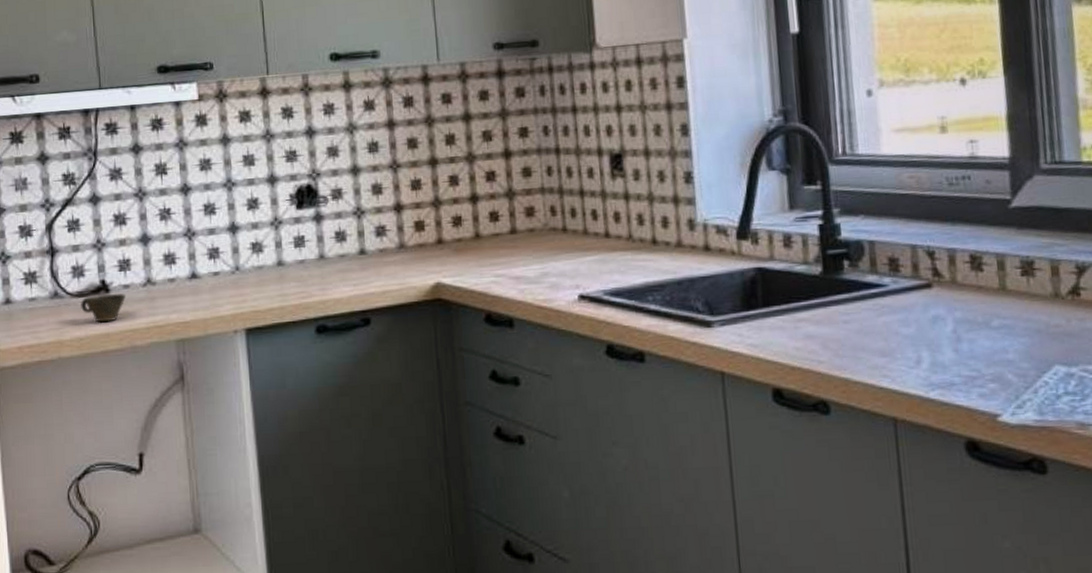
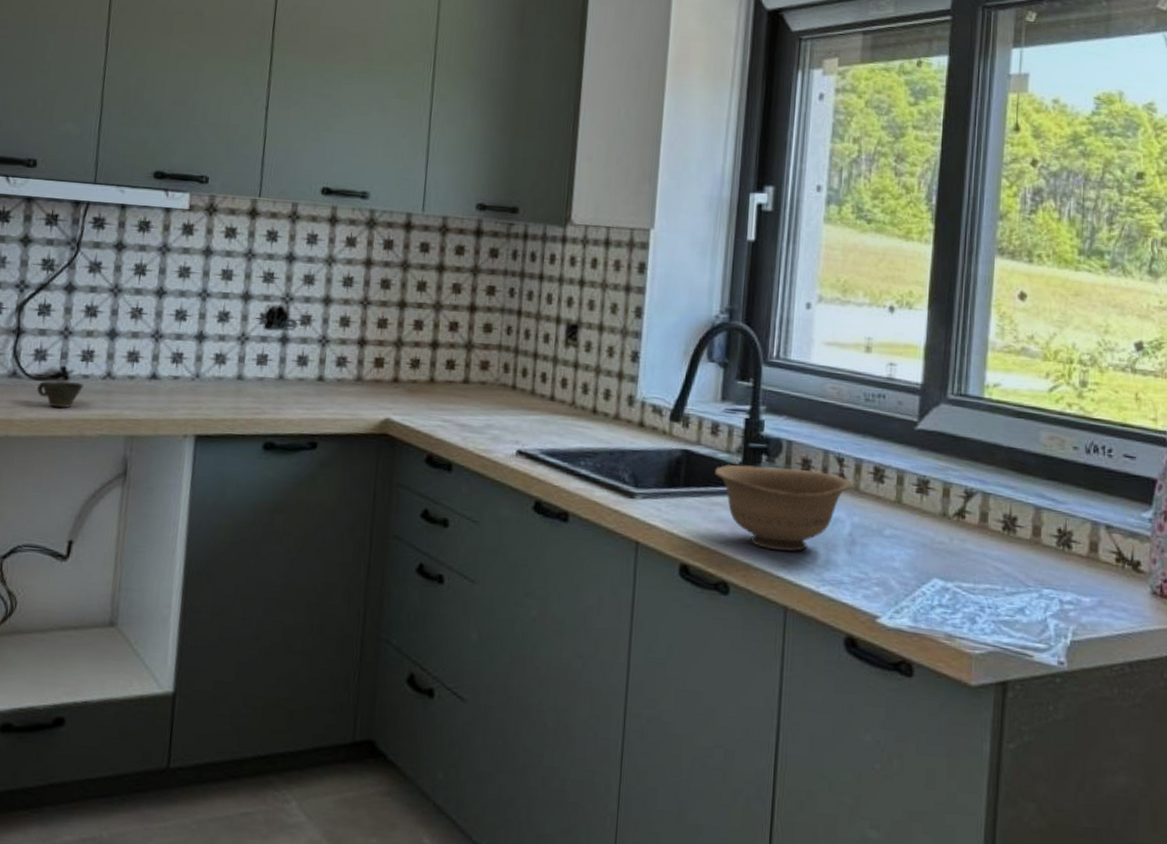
bowl: none [794,269,950,361] -> present [715,465,854,552]

